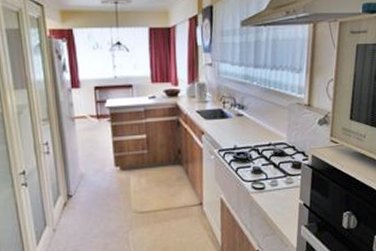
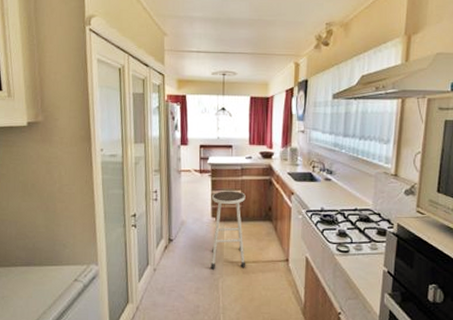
stool: none [114,135,158,222] -> present [210,191,246,269]

